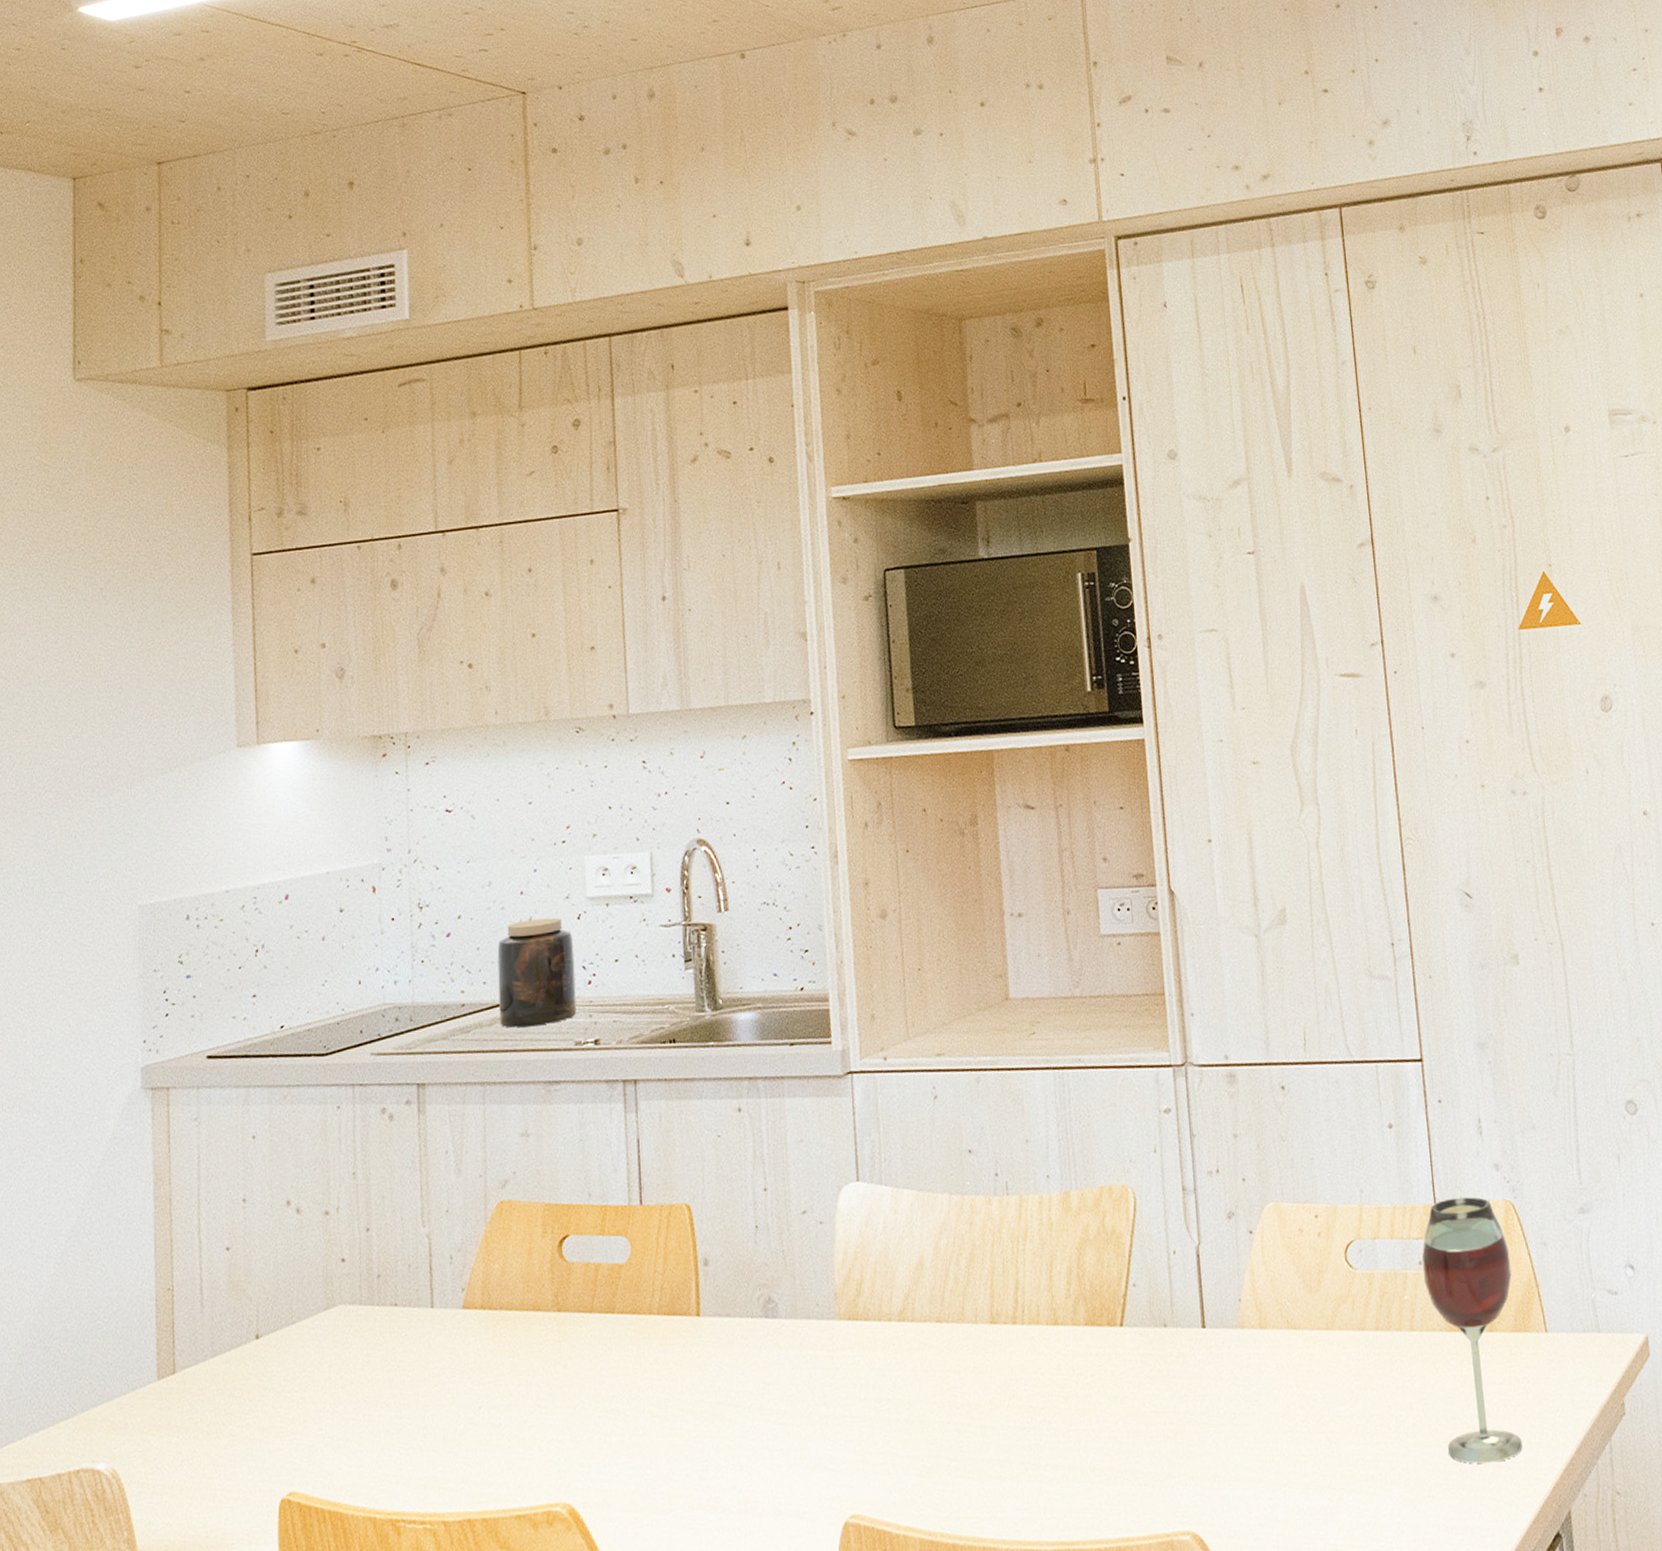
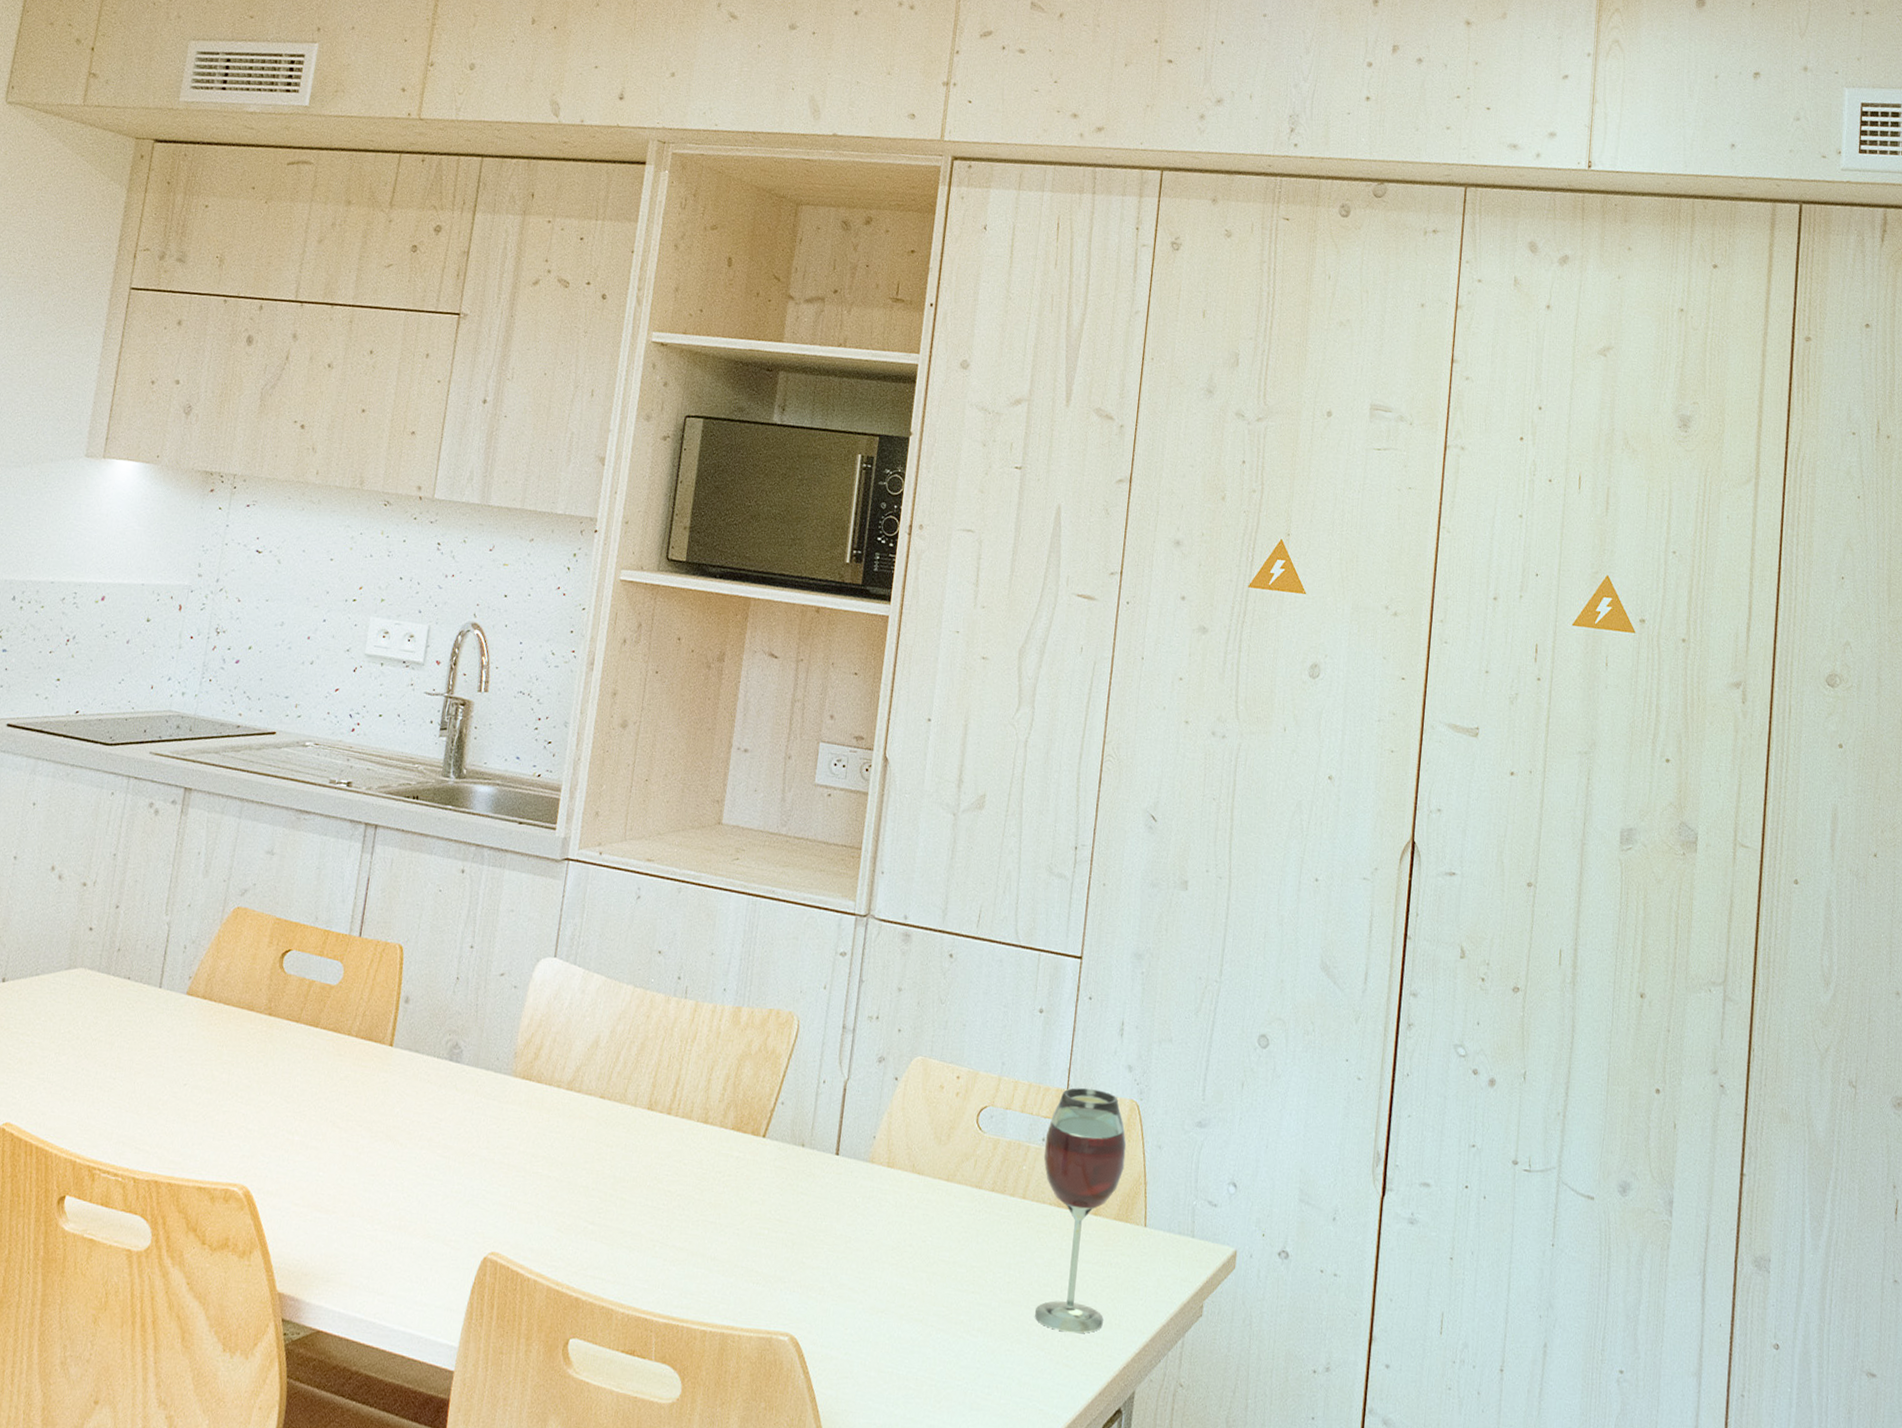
jar: present [497,917,577,1028] -> none [267,662,346,759]

